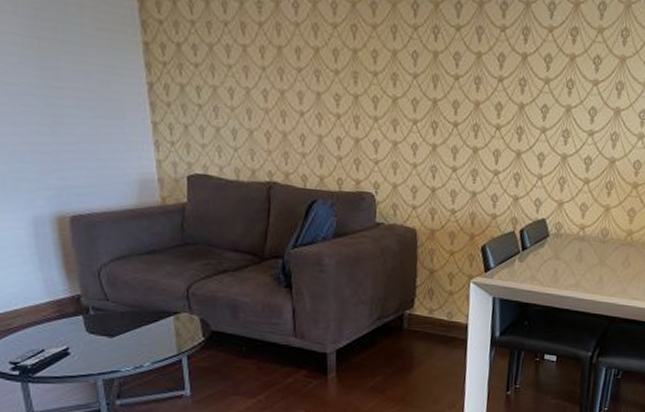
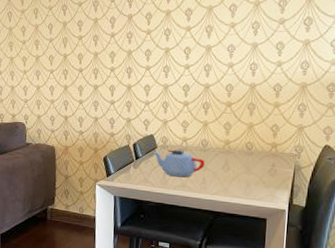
teapot: none [542,238,603,275] -> present [152,149,205,178]

